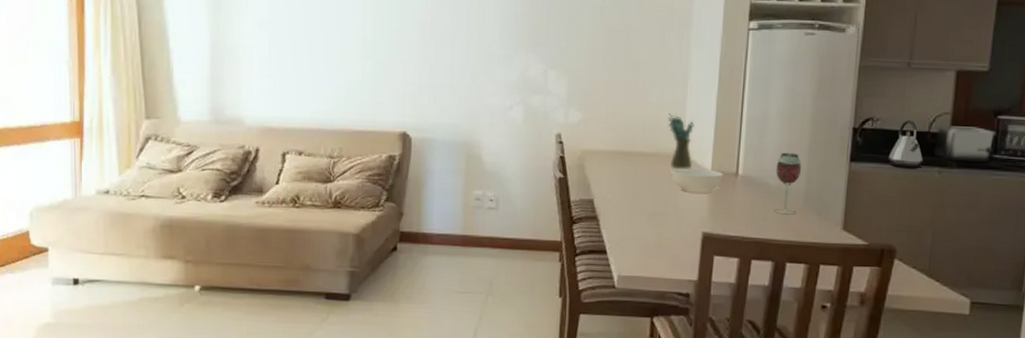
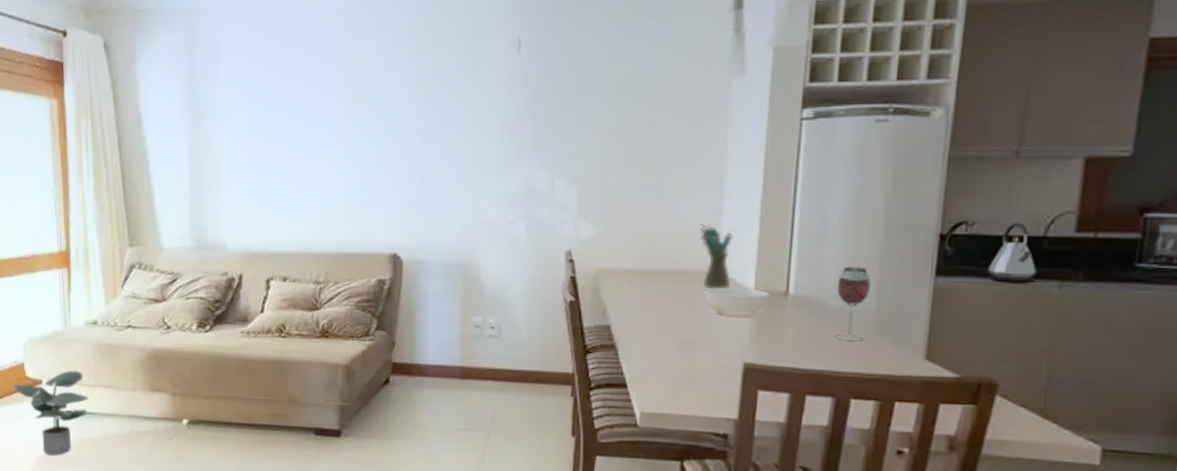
potted plant: none [16,238,97,323] -> present [13,370,88,455]
toaster: present [933,126,994,163] -> none [1051,228,1139,274]

